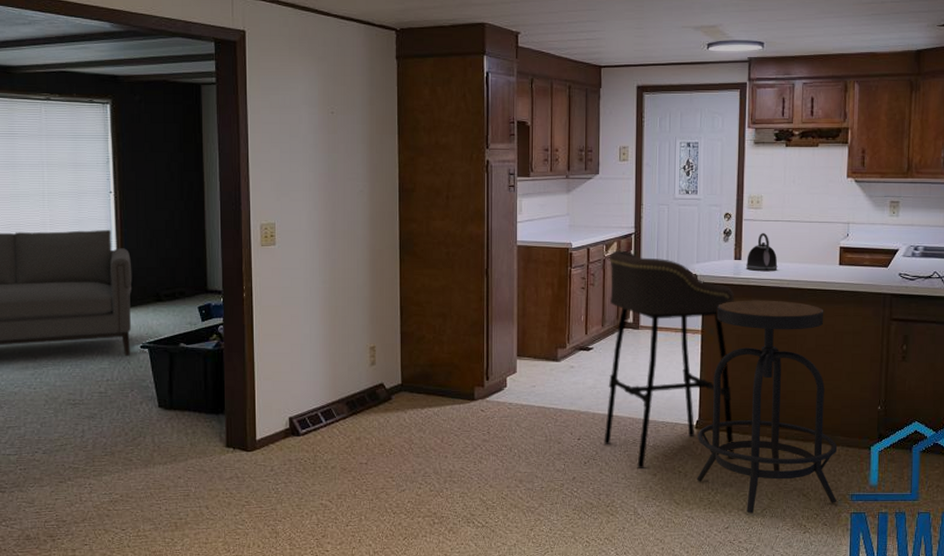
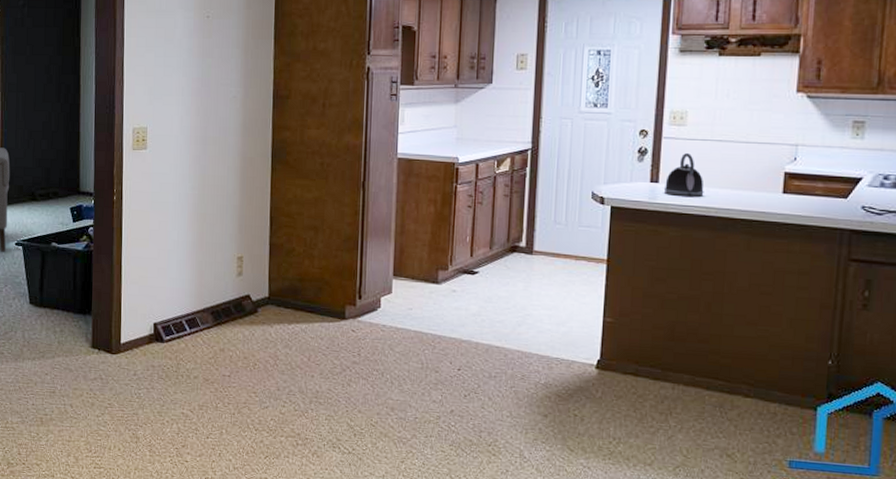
bar stool: present [604,250,734,468] -> none [487,167,648,408]
bar stool: present [696,300,838,514] -> none [595,228,774,471]

